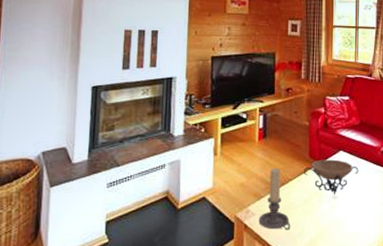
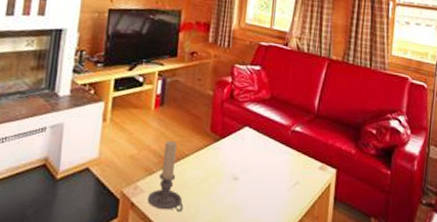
decorative bowl: present [304,159,359,195] -> none [203,134,265,176]

